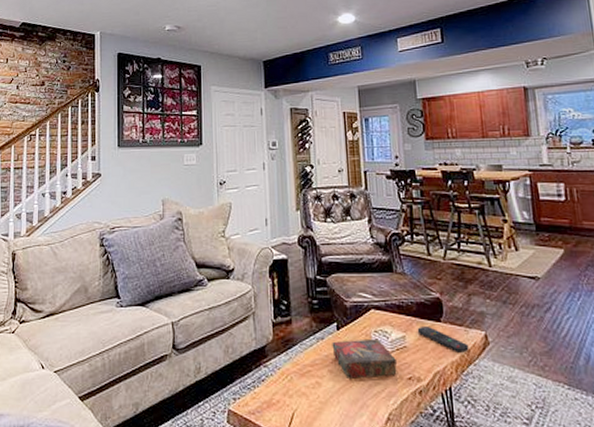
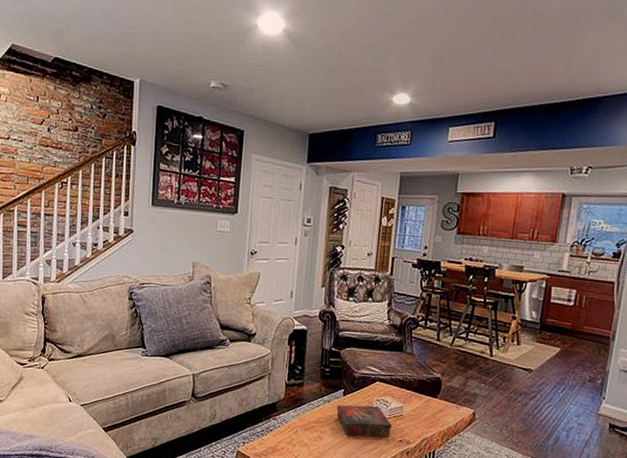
remote control: present [417,325,469,353] -> none [414,399,457,425]

